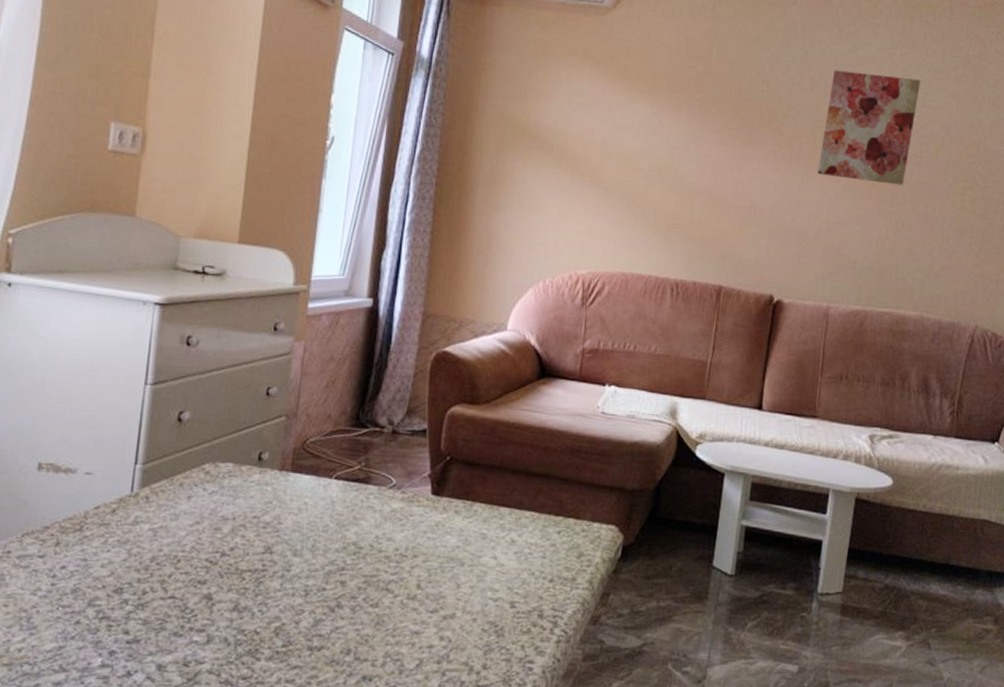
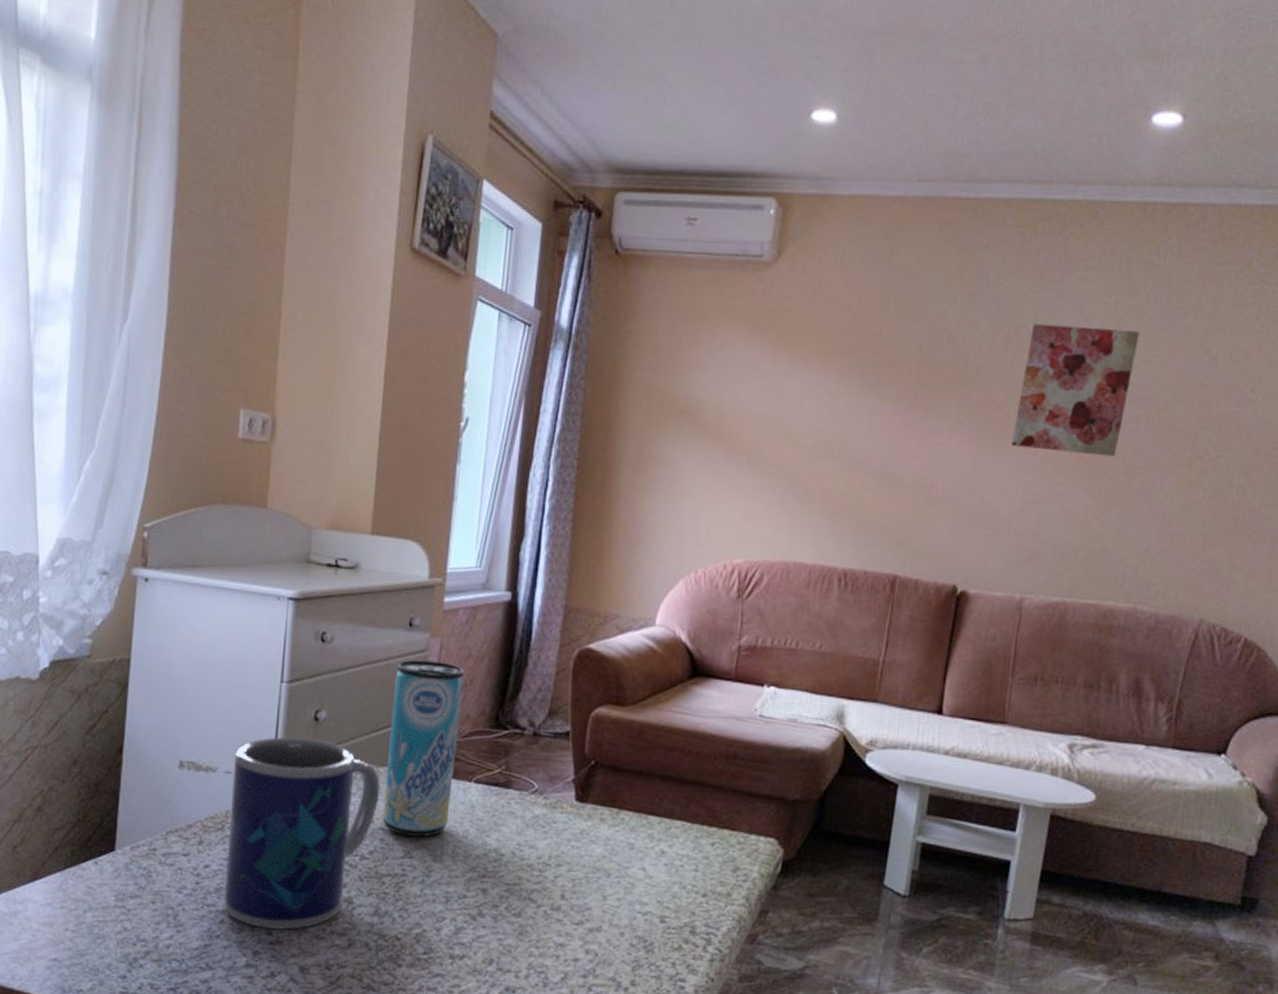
mug: none [80,437,243,629] -> present [224,736,381,931]
beverage can: none [244,362,327,533] -> present [382,659,465,837]

